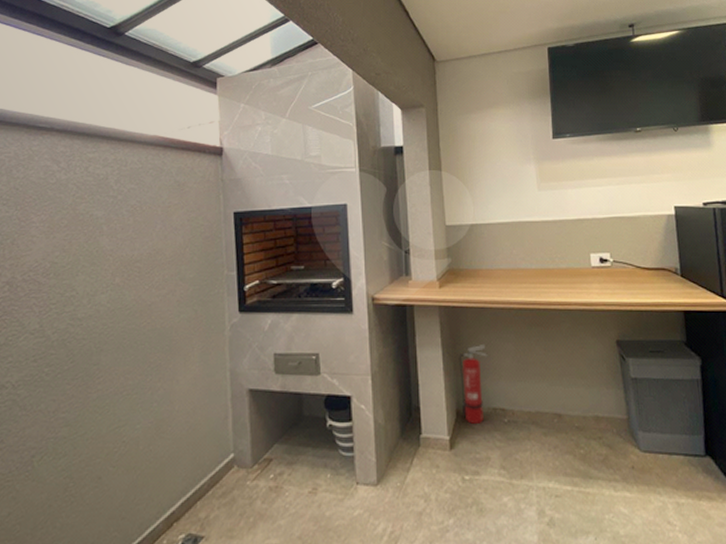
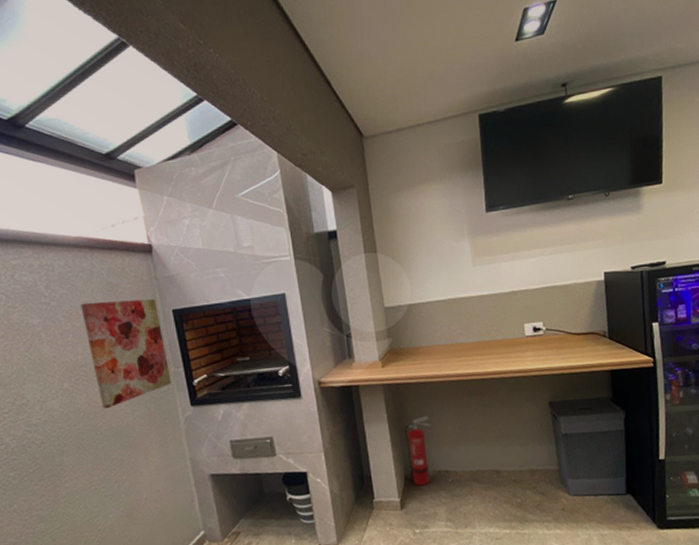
wall art: none [145,199,223,308] -> present [81,298,172,409]

